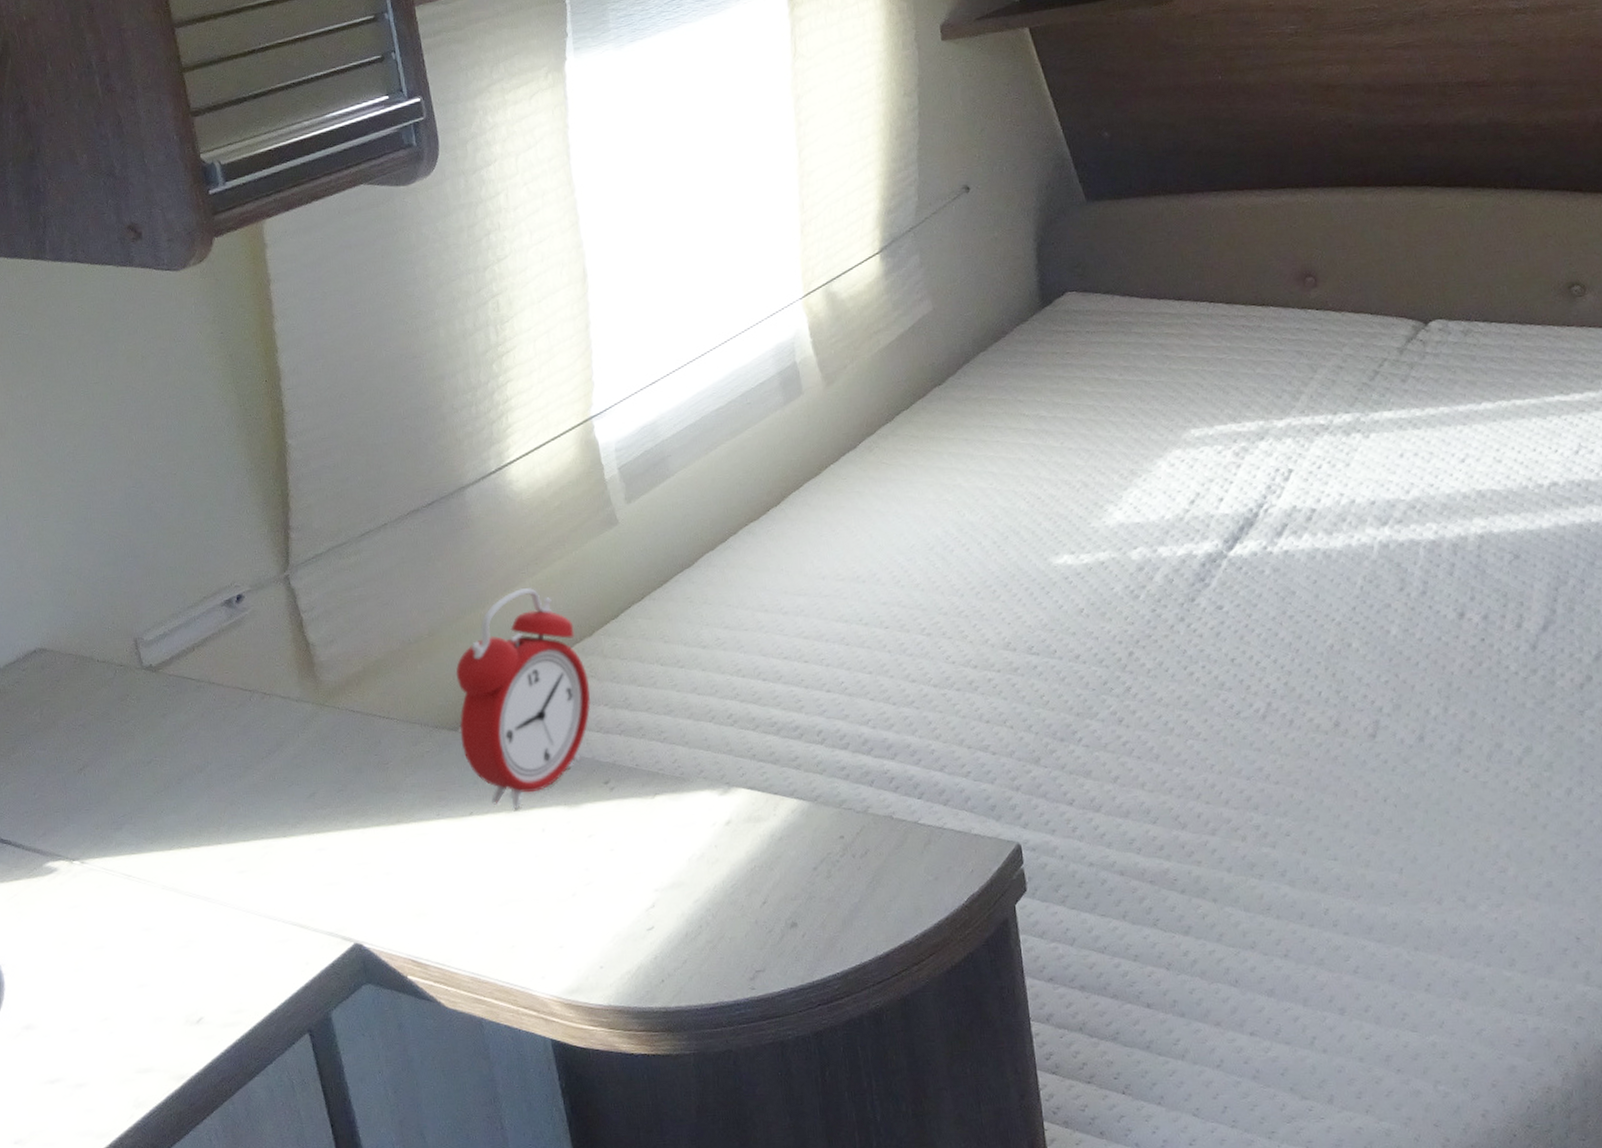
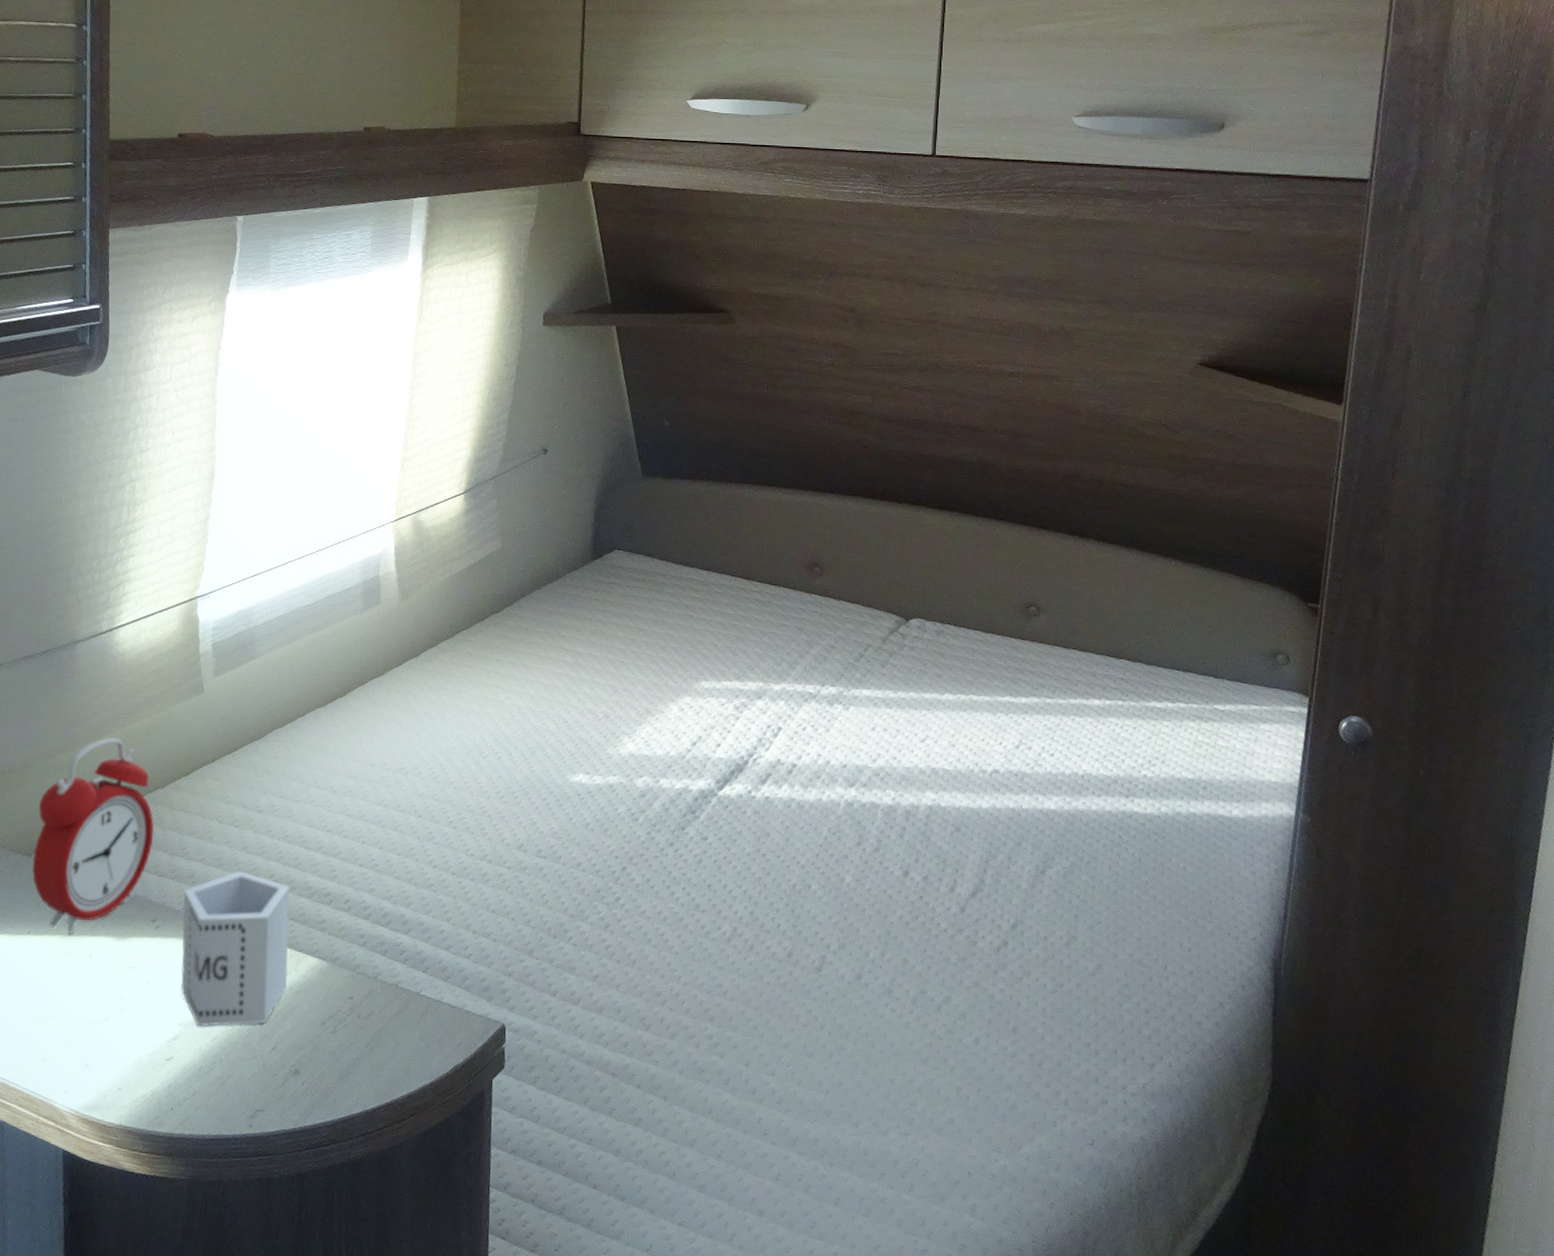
cup: none [633,714,767,890] -> present [180,870,290,1027]

